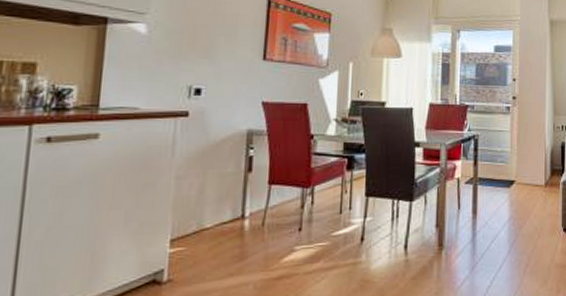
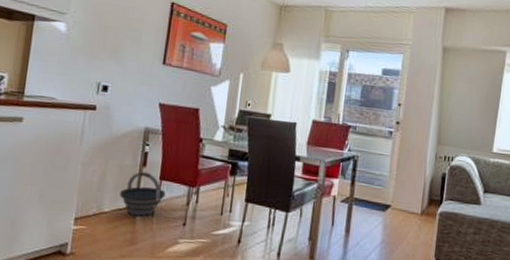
bucket: none [223,178,277,229] -> present [120,171,166,217]

